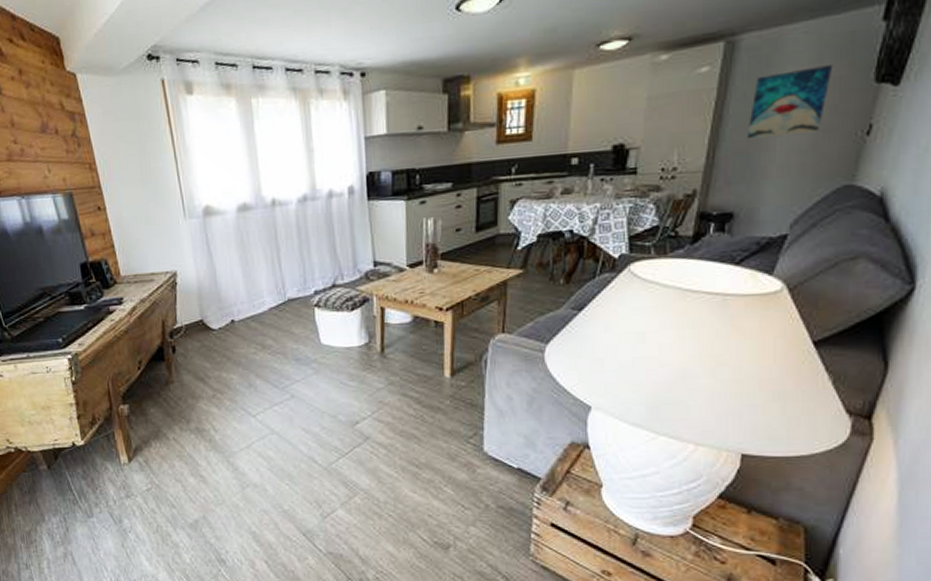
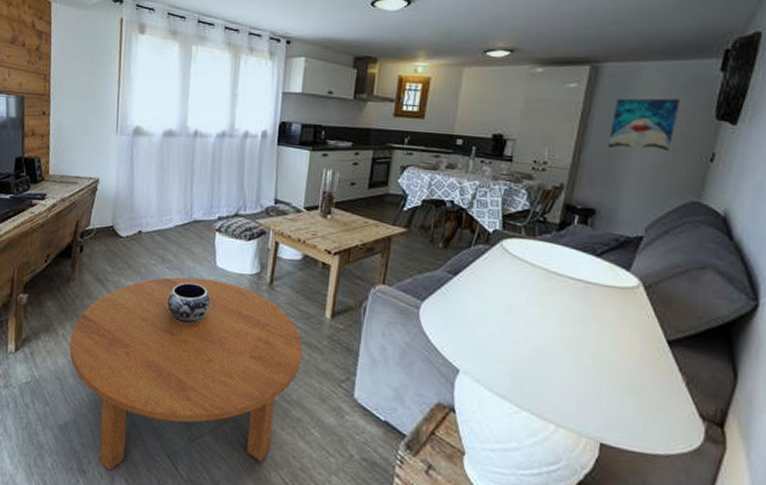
coffee table: none [181,357,425,557] -> present [69,276,302,471]
decorative bowl: none [275,364,321,406] -> present [167,282,210,323]

